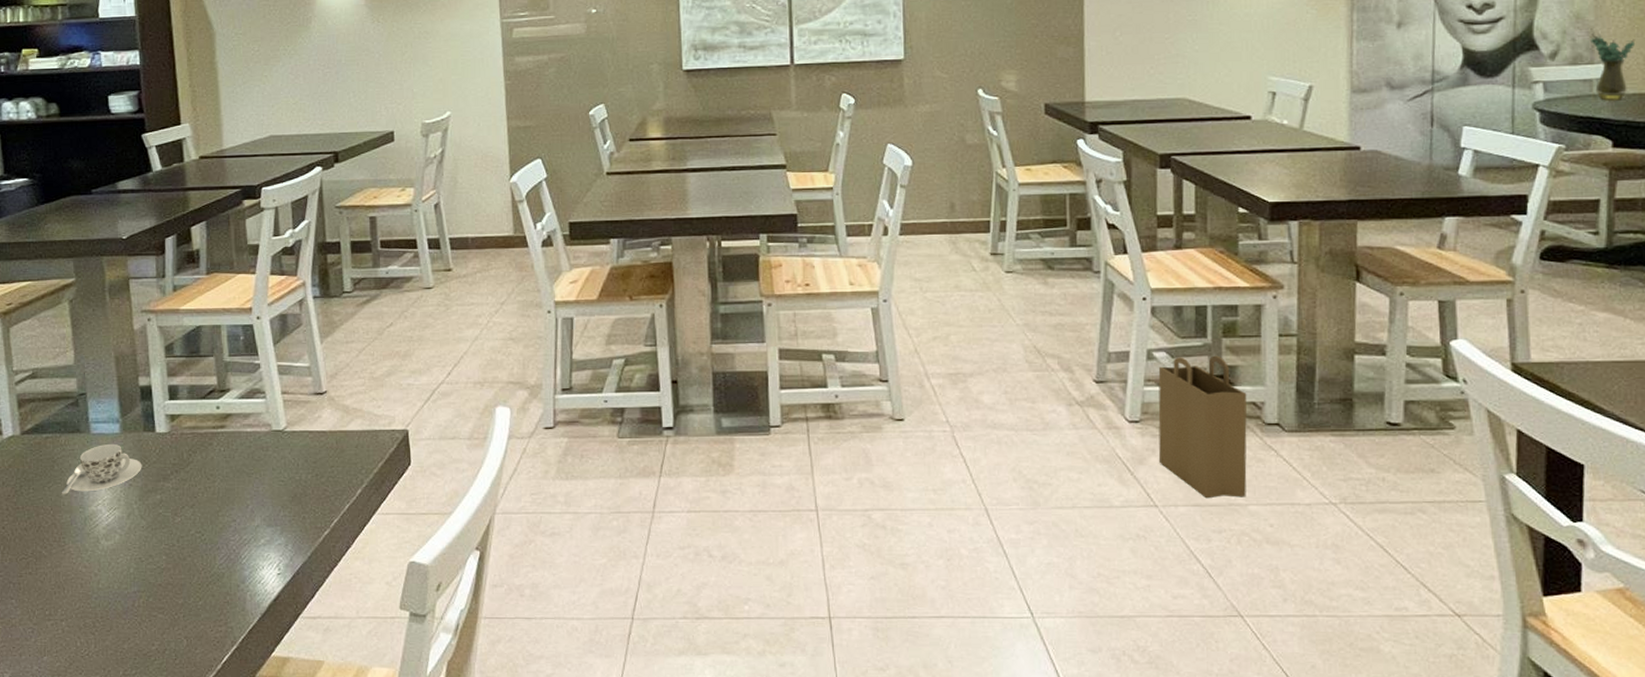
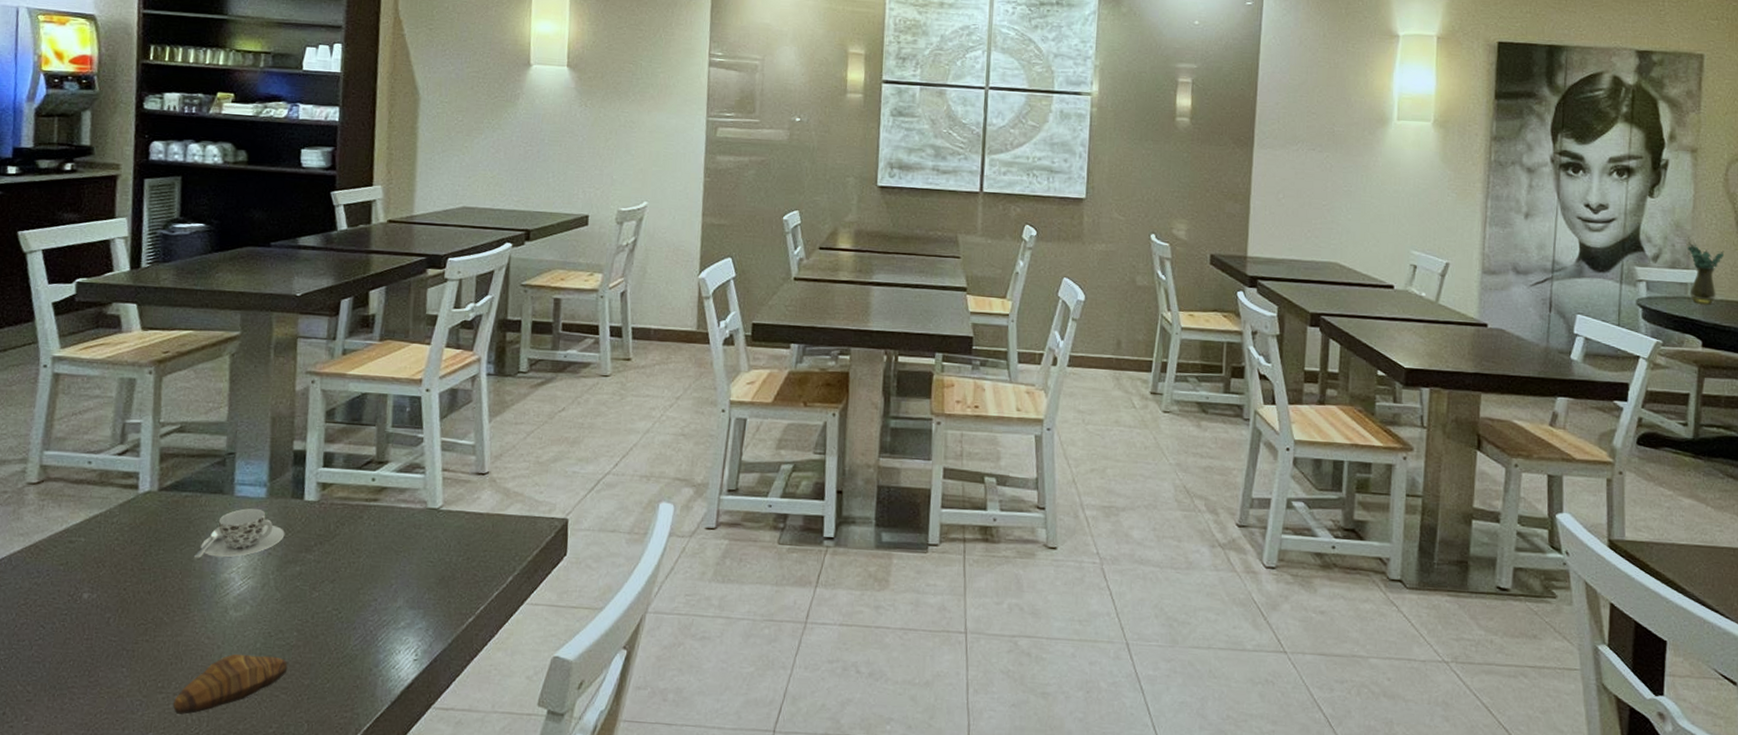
croissant: none [62,579,162,638] -> present [173,653,288,715]
shopping bag: present [1158,355,1247,497] -> none [1290,508,1375,650]

